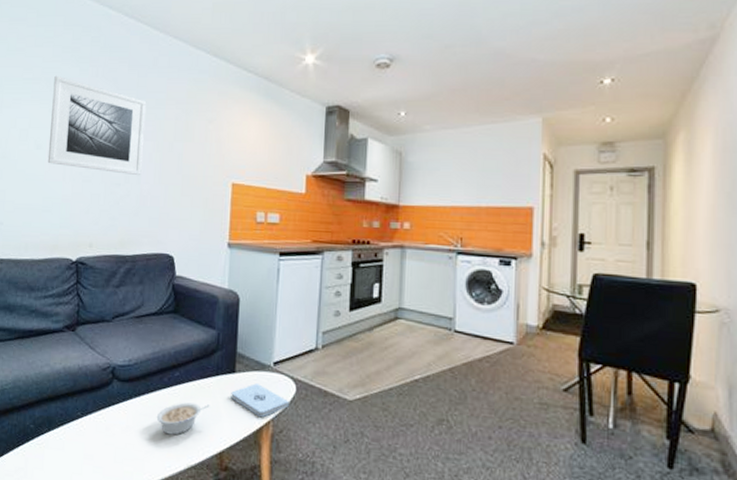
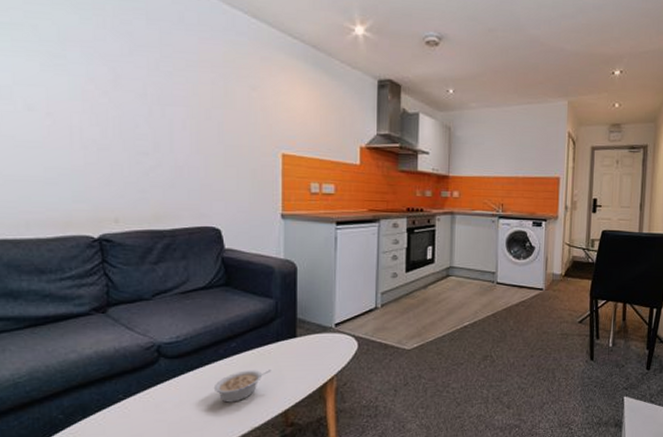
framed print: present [47,75,147,176] -> none [43,22,175,145]
notepad: present [231,383,289,418] -> none [293,345,352,375]

